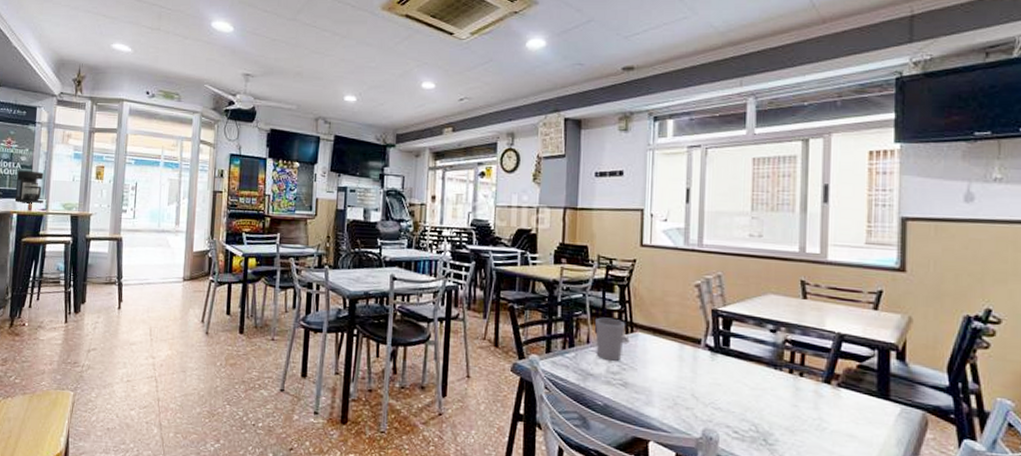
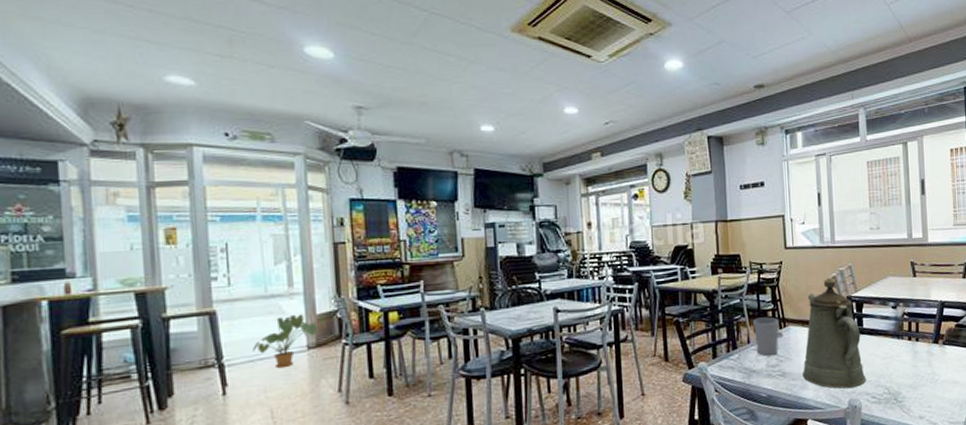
coffee maker: present [14,170,44,204] -> none [40,243,89,287]
house plant: none [144,249,200,294] -> present [253,314,327,369]
coffee pot: none [647,285,728,416] -> present [802,278,866,389]

